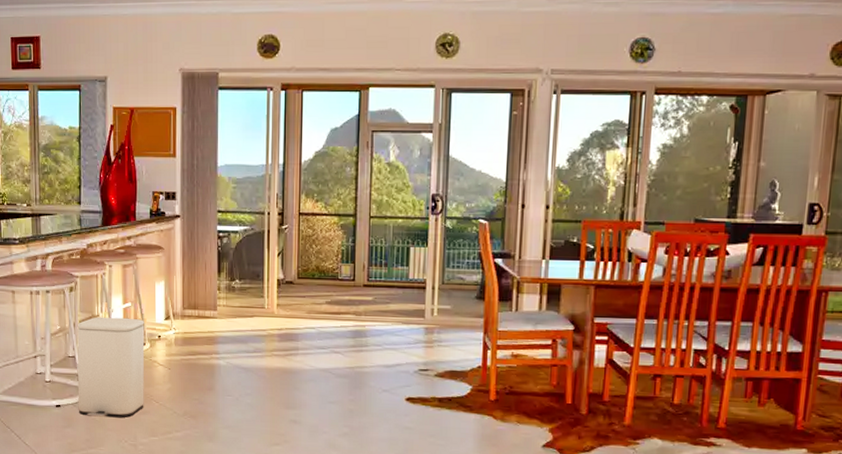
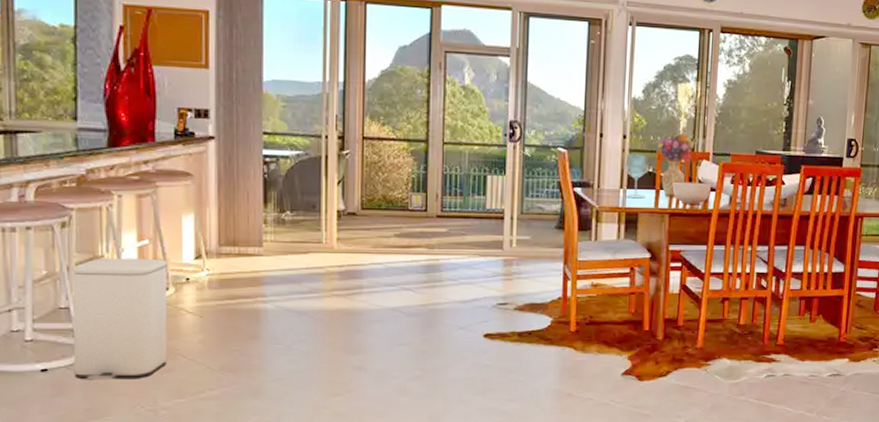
wine glass: none [546,224,573,270] -> present [624,153,649,199]
flower arrangement: none [582,197,624,269] -> present [657,129,695,198]
bowl: none [598,252,643,276] -> present [672,181,712,204]

